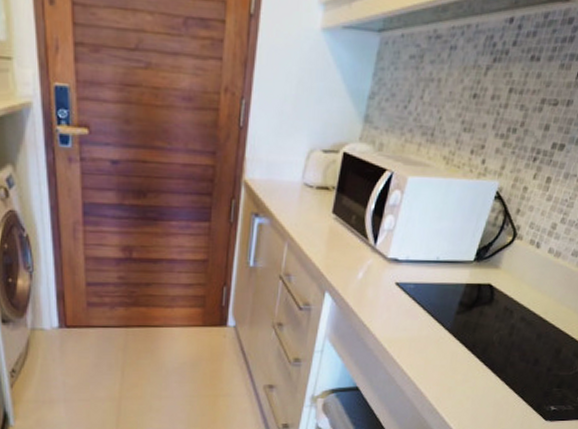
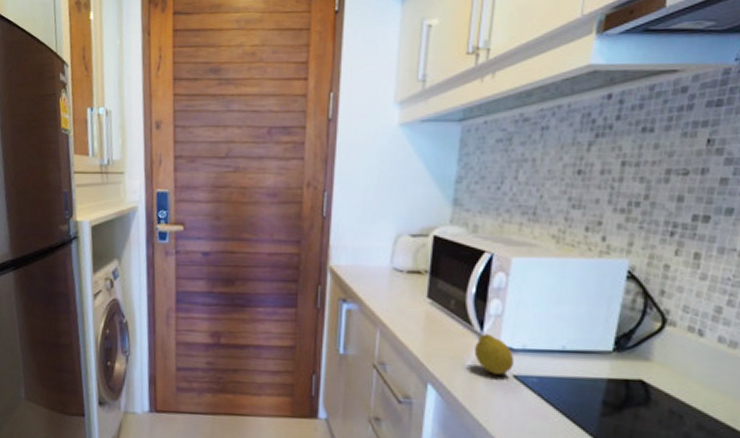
fruit: none [366,247,398,282] -> present [474,334,513,375]

